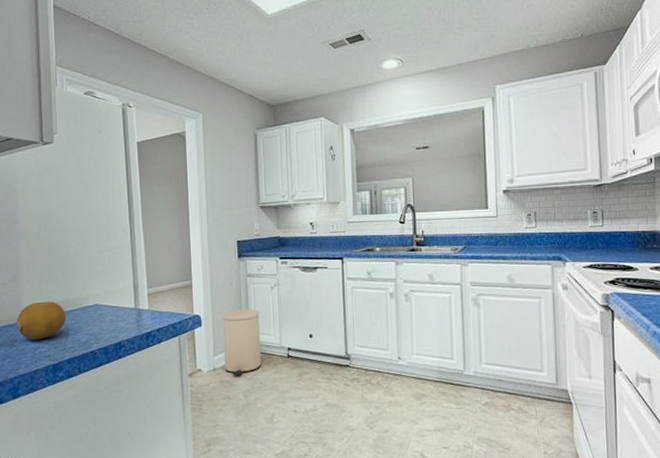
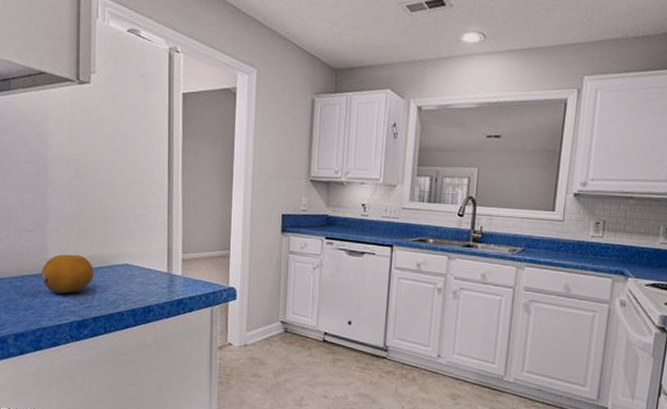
pedal bin: present [223,308,262,376] -> none [257,285,299,355]

